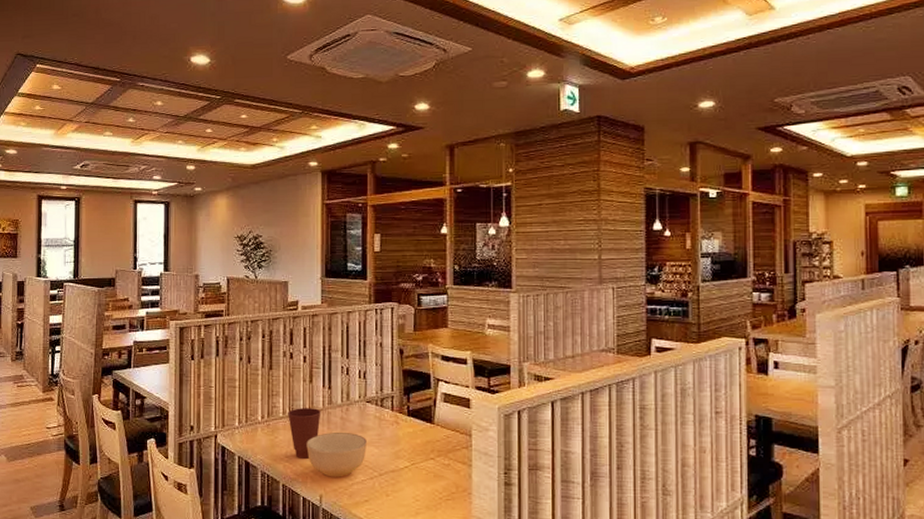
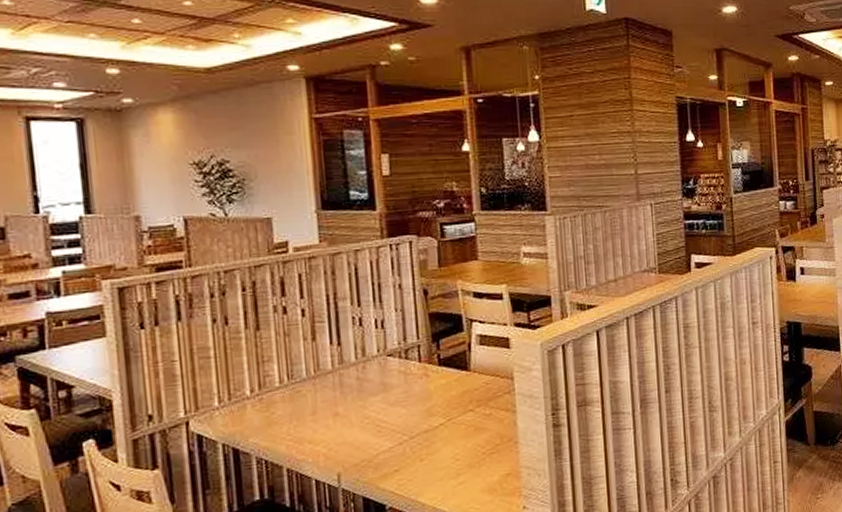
cup: present [288,408,321,459] -> none [286,371,331,435]
bowl: present [306,432,367,479] -> none [314,394,392,452]

